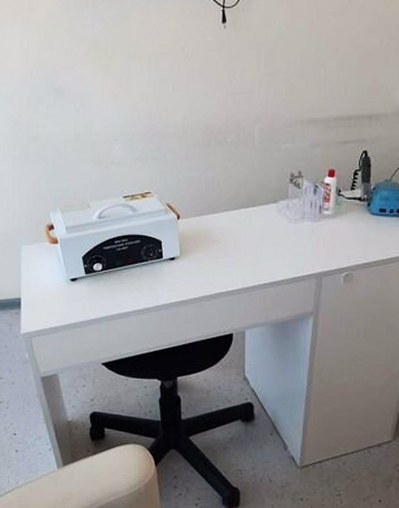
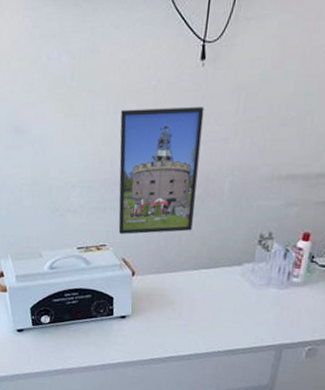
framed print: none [153,63,230,181] -> present [118,106,204,234]

